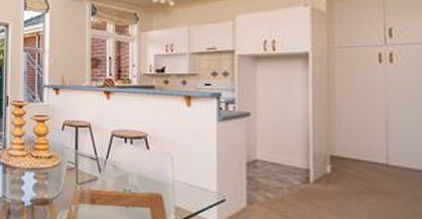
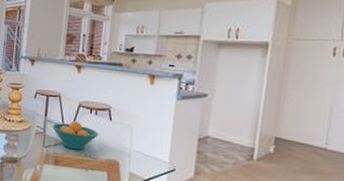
fruit bowl: none [85,153,137,185] -> present [52,121,99,150]

